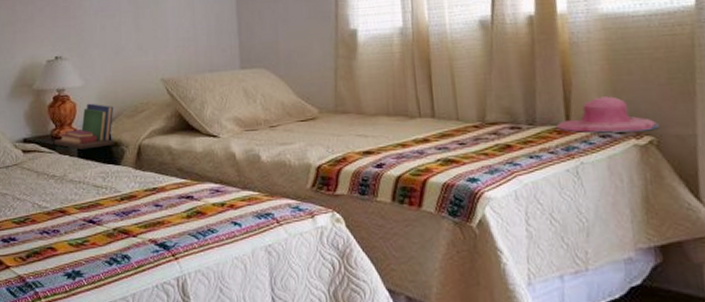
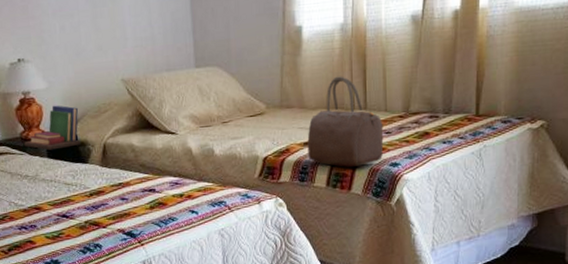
handbag: none [367,81,458,181] -> present [307,76,384,167]
hat: present [556,96,660,133] -> none [467,85,552,119]

